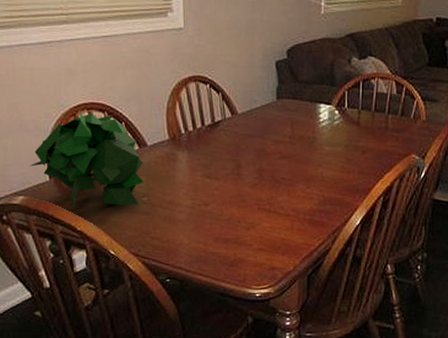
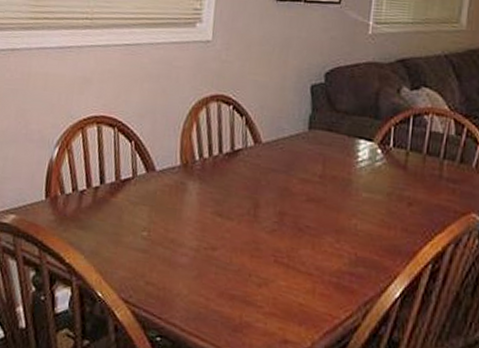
plant: present [29,109,144,207] -> none [27,122,149,241]

